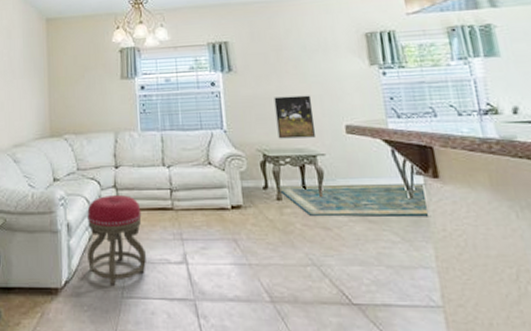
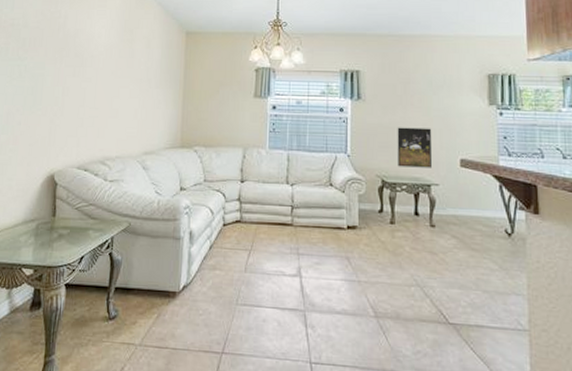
stool: present [87,195,146,285] -> none [207,208,263,293]
rug: present [278,183,431,217] -> none [392,210,528,249]

